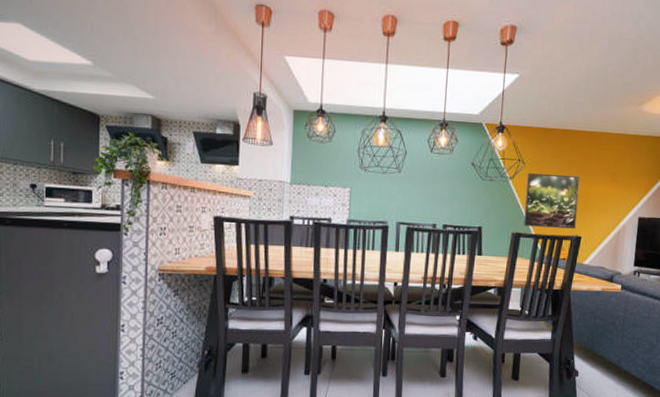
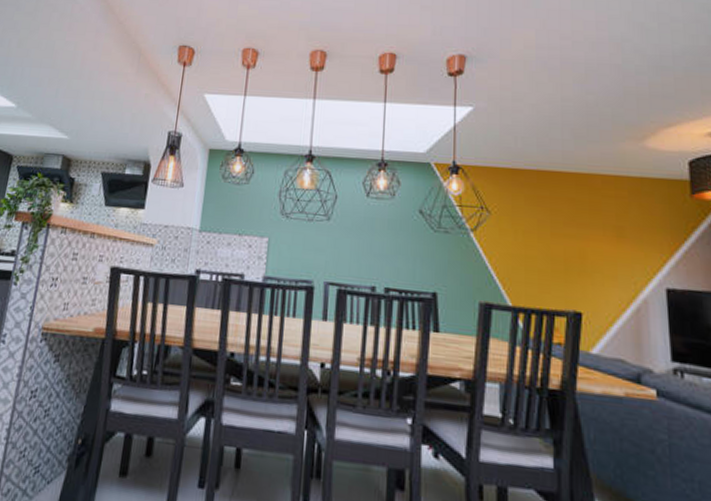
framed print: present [523,172,580,229] -> none [494,223,571,301]

